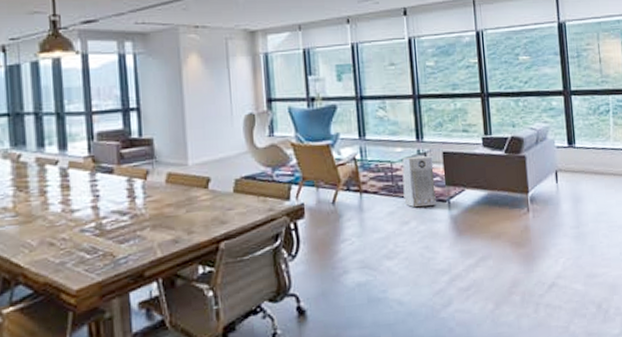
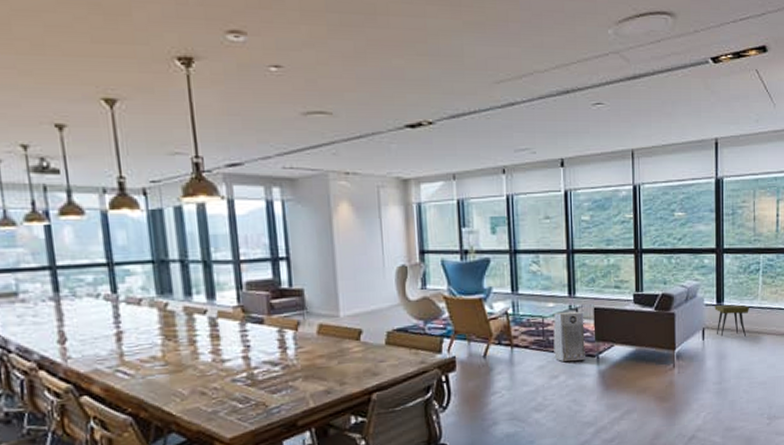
side table: none [566,146,602,179] -> present [714,304,749,337]

